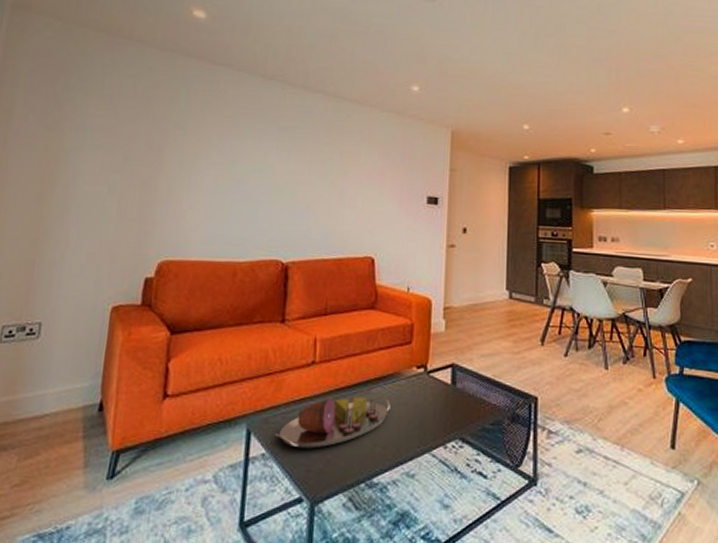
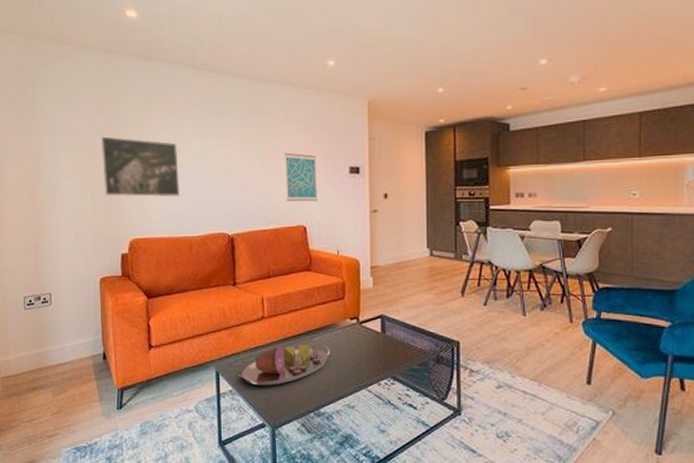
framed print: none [135,138,234,216] -> present [100,135,181,197]
wall art: none [354,176,392,232] -> present [284,152,319,202]

